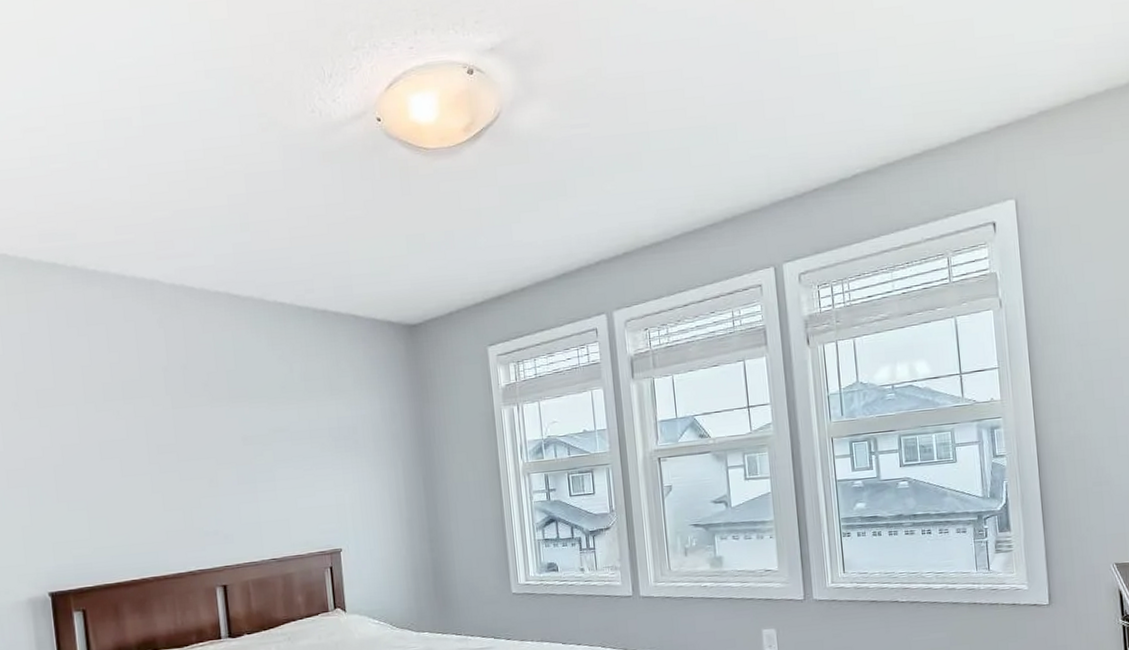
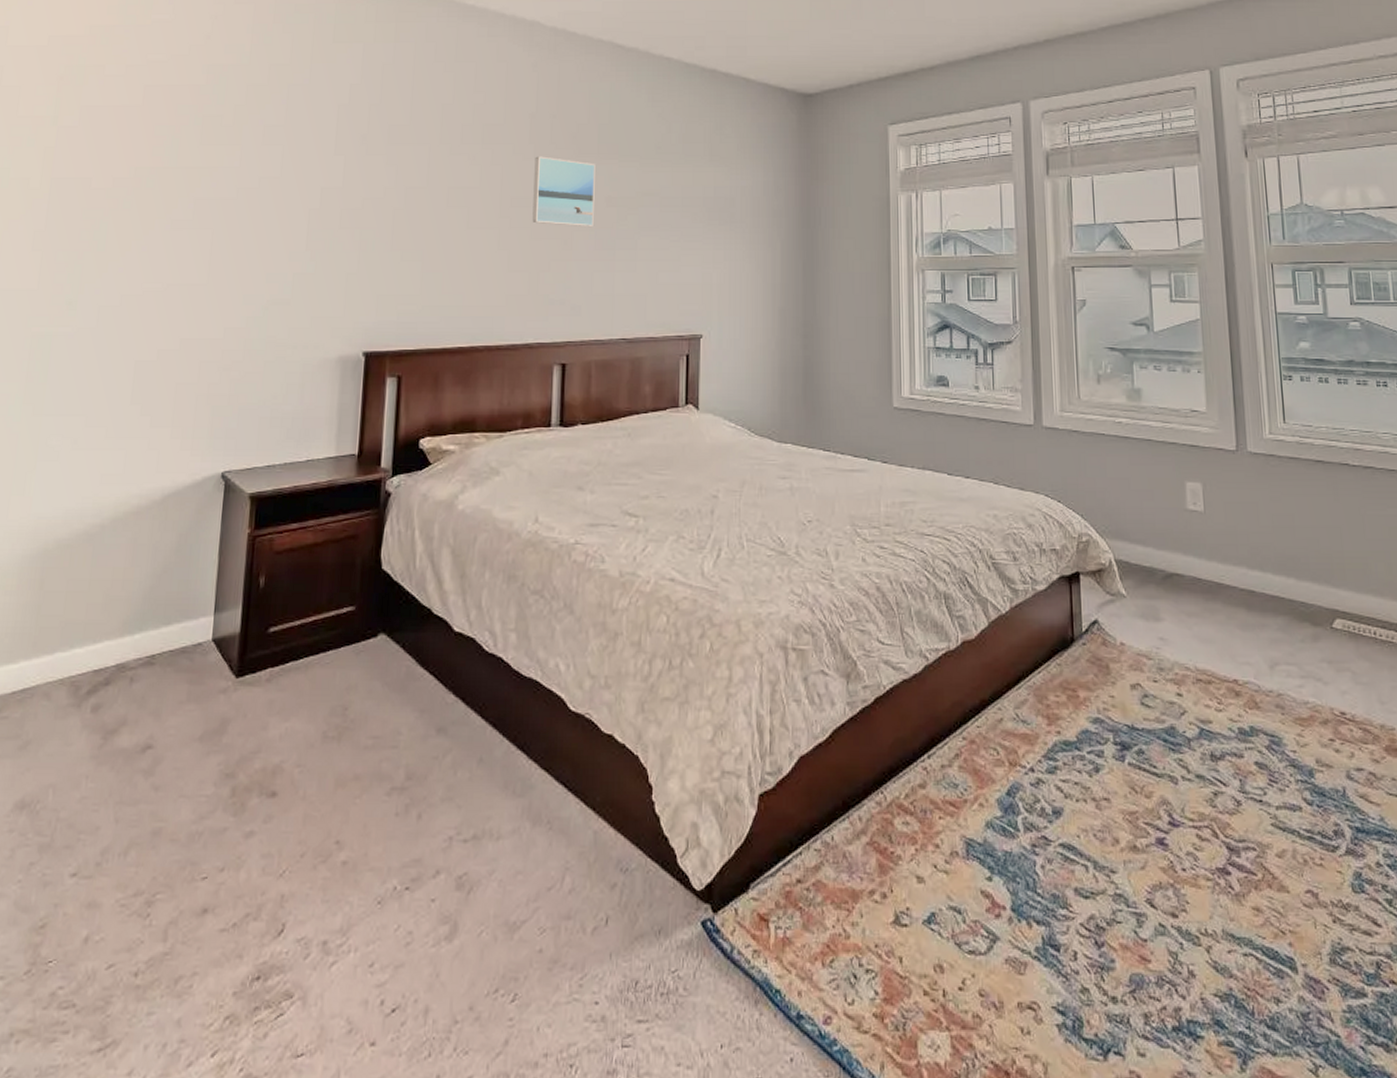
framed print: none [173,405,234,466] -> present [532,156,596,226]

